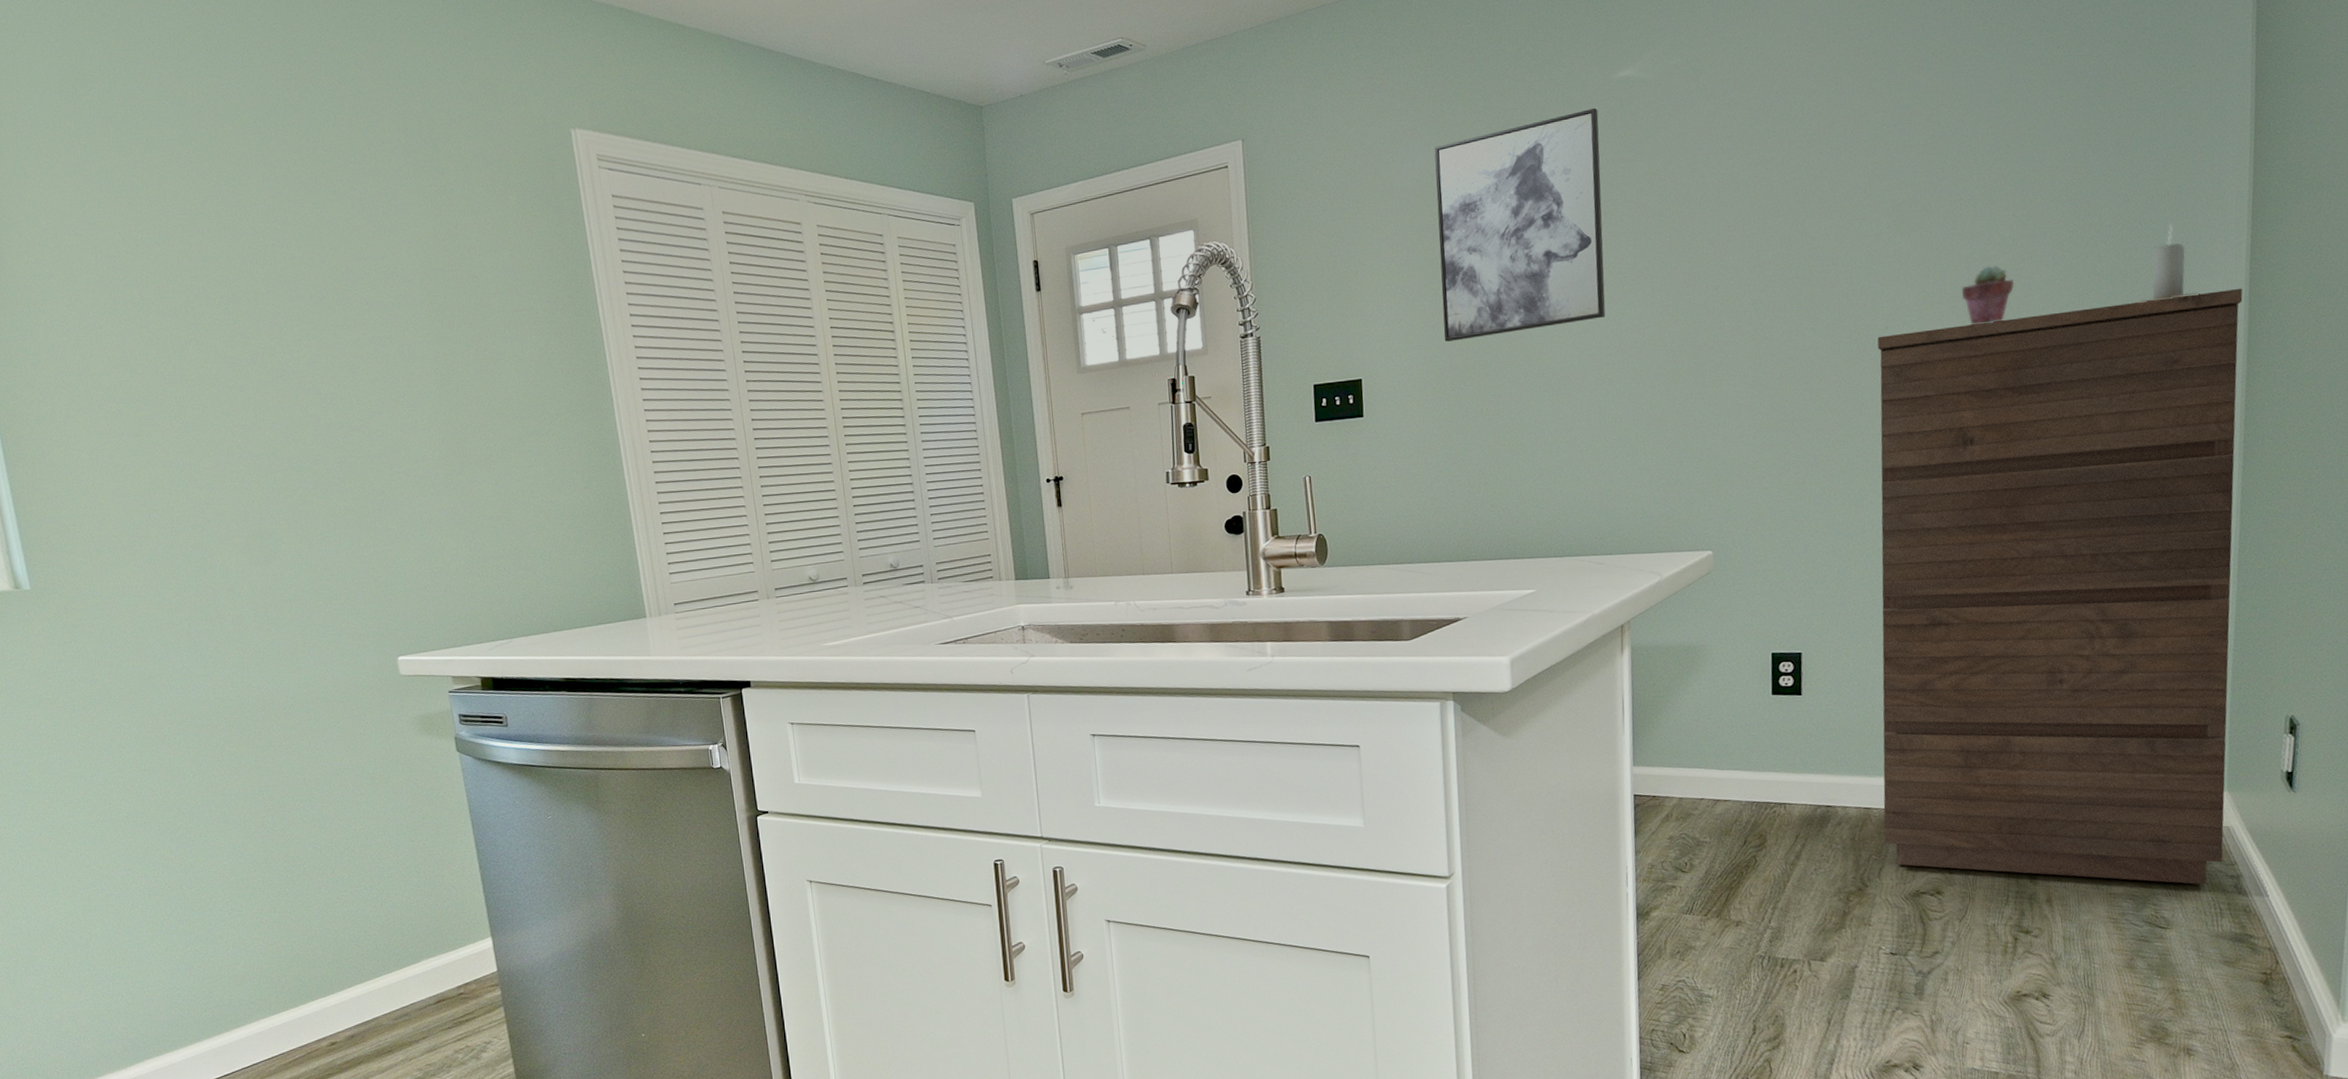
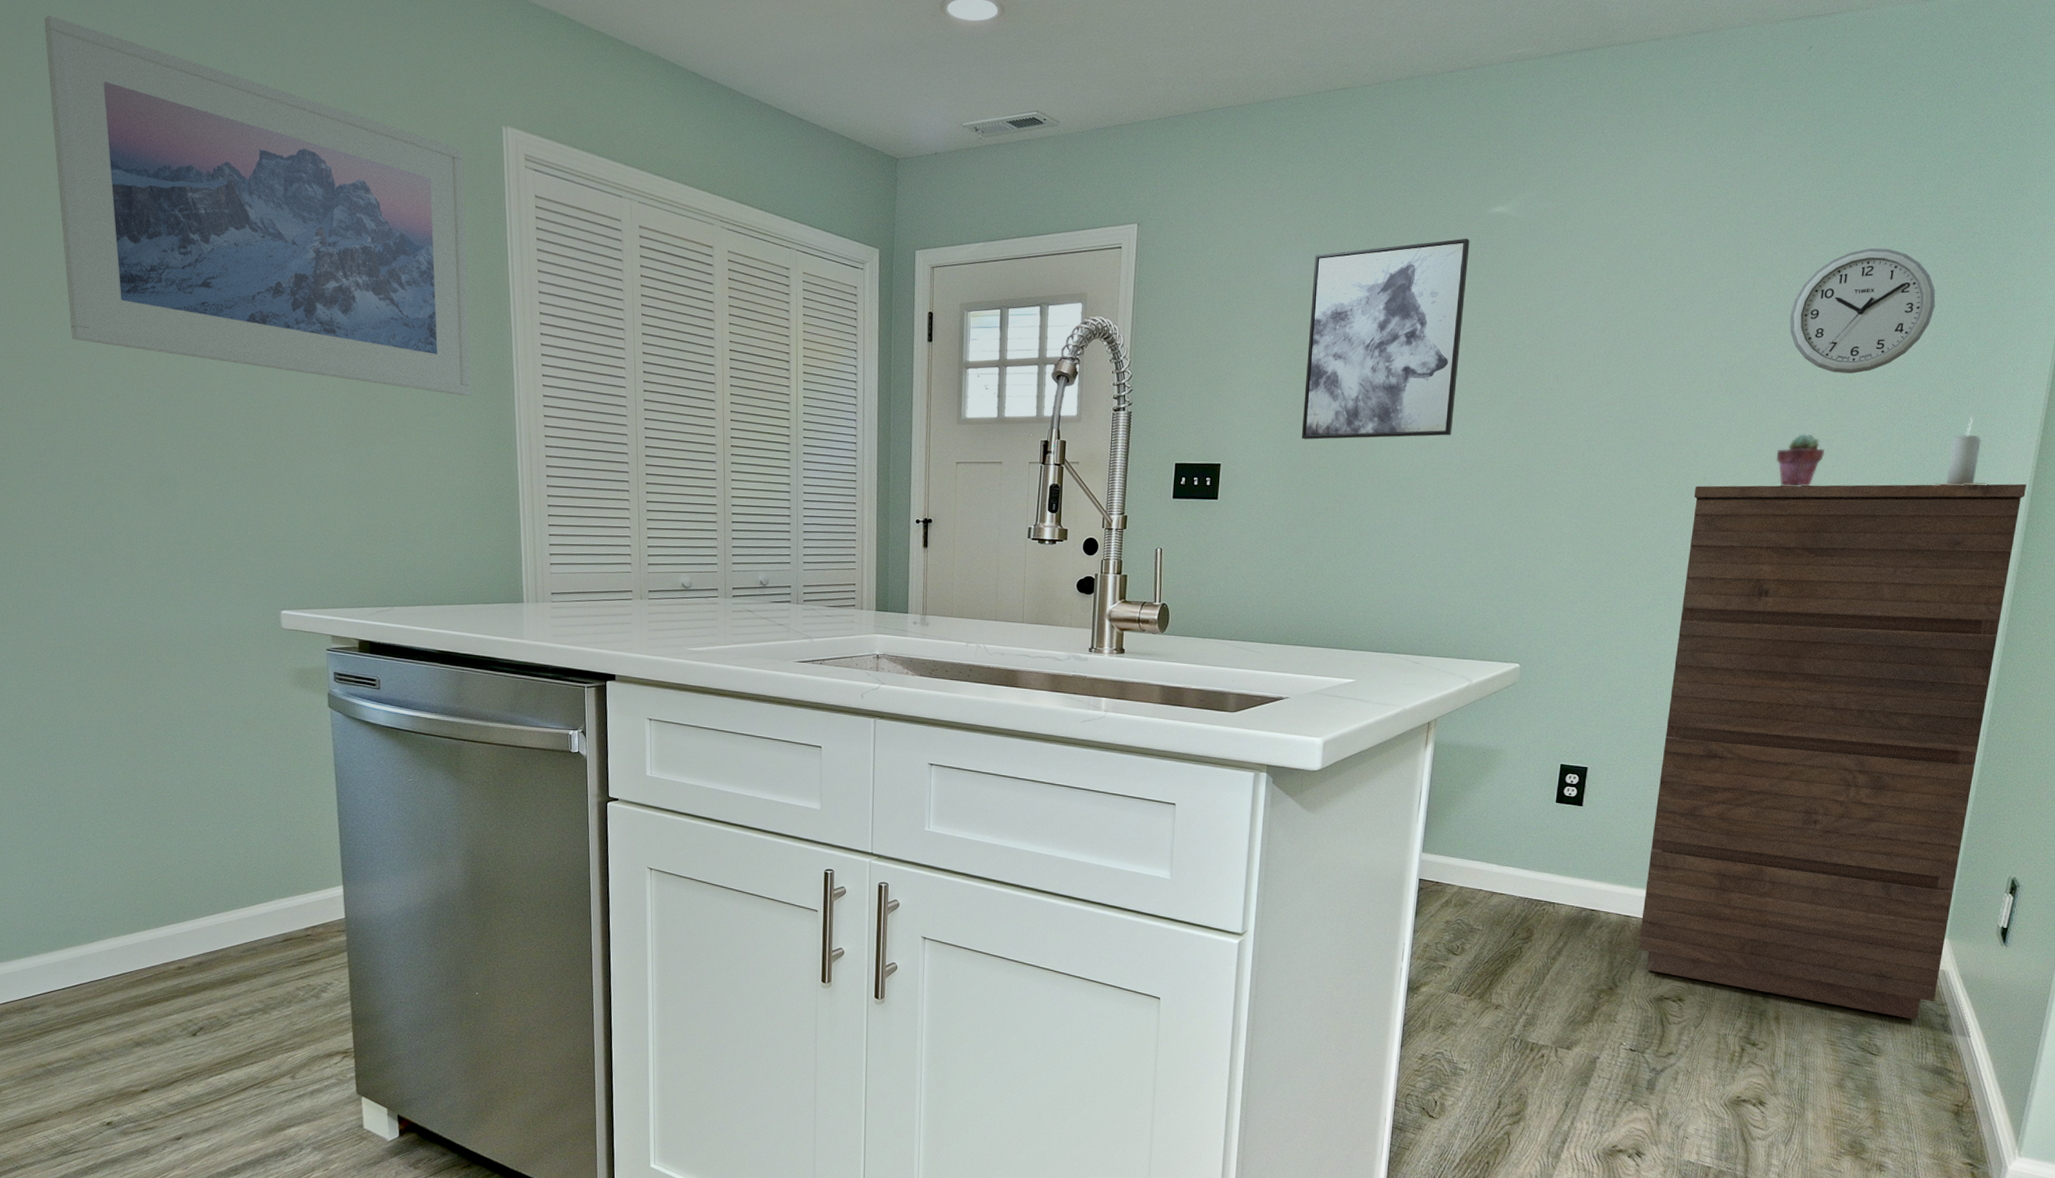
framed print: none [97,79,569,411] -> present [44,15,471,397]
wall clock: none [1954,57,2113,197] -> present [1789,248,1936,374]

